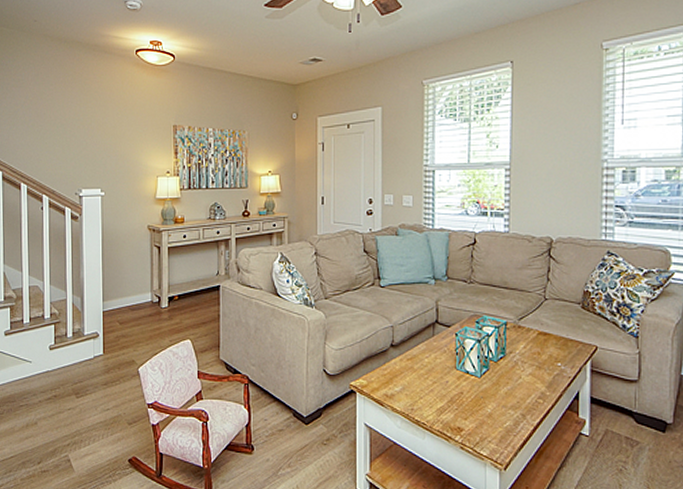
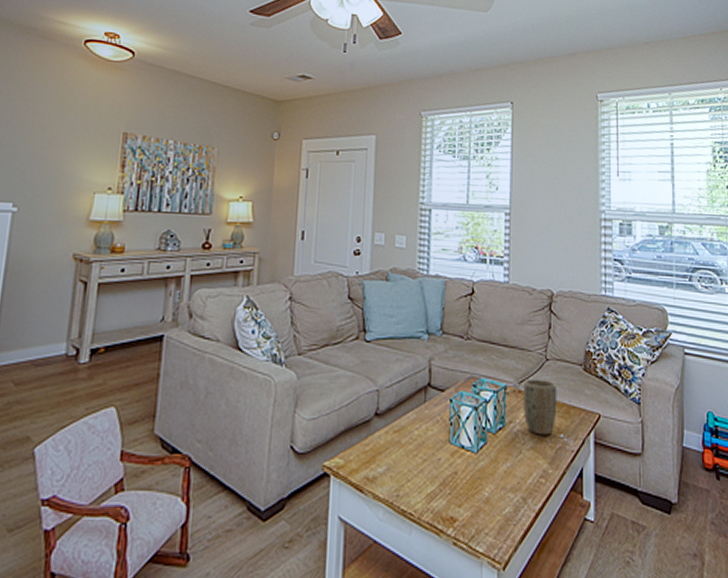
plant pot: none [522,316,555,364] -> present [522,379,557,435]

